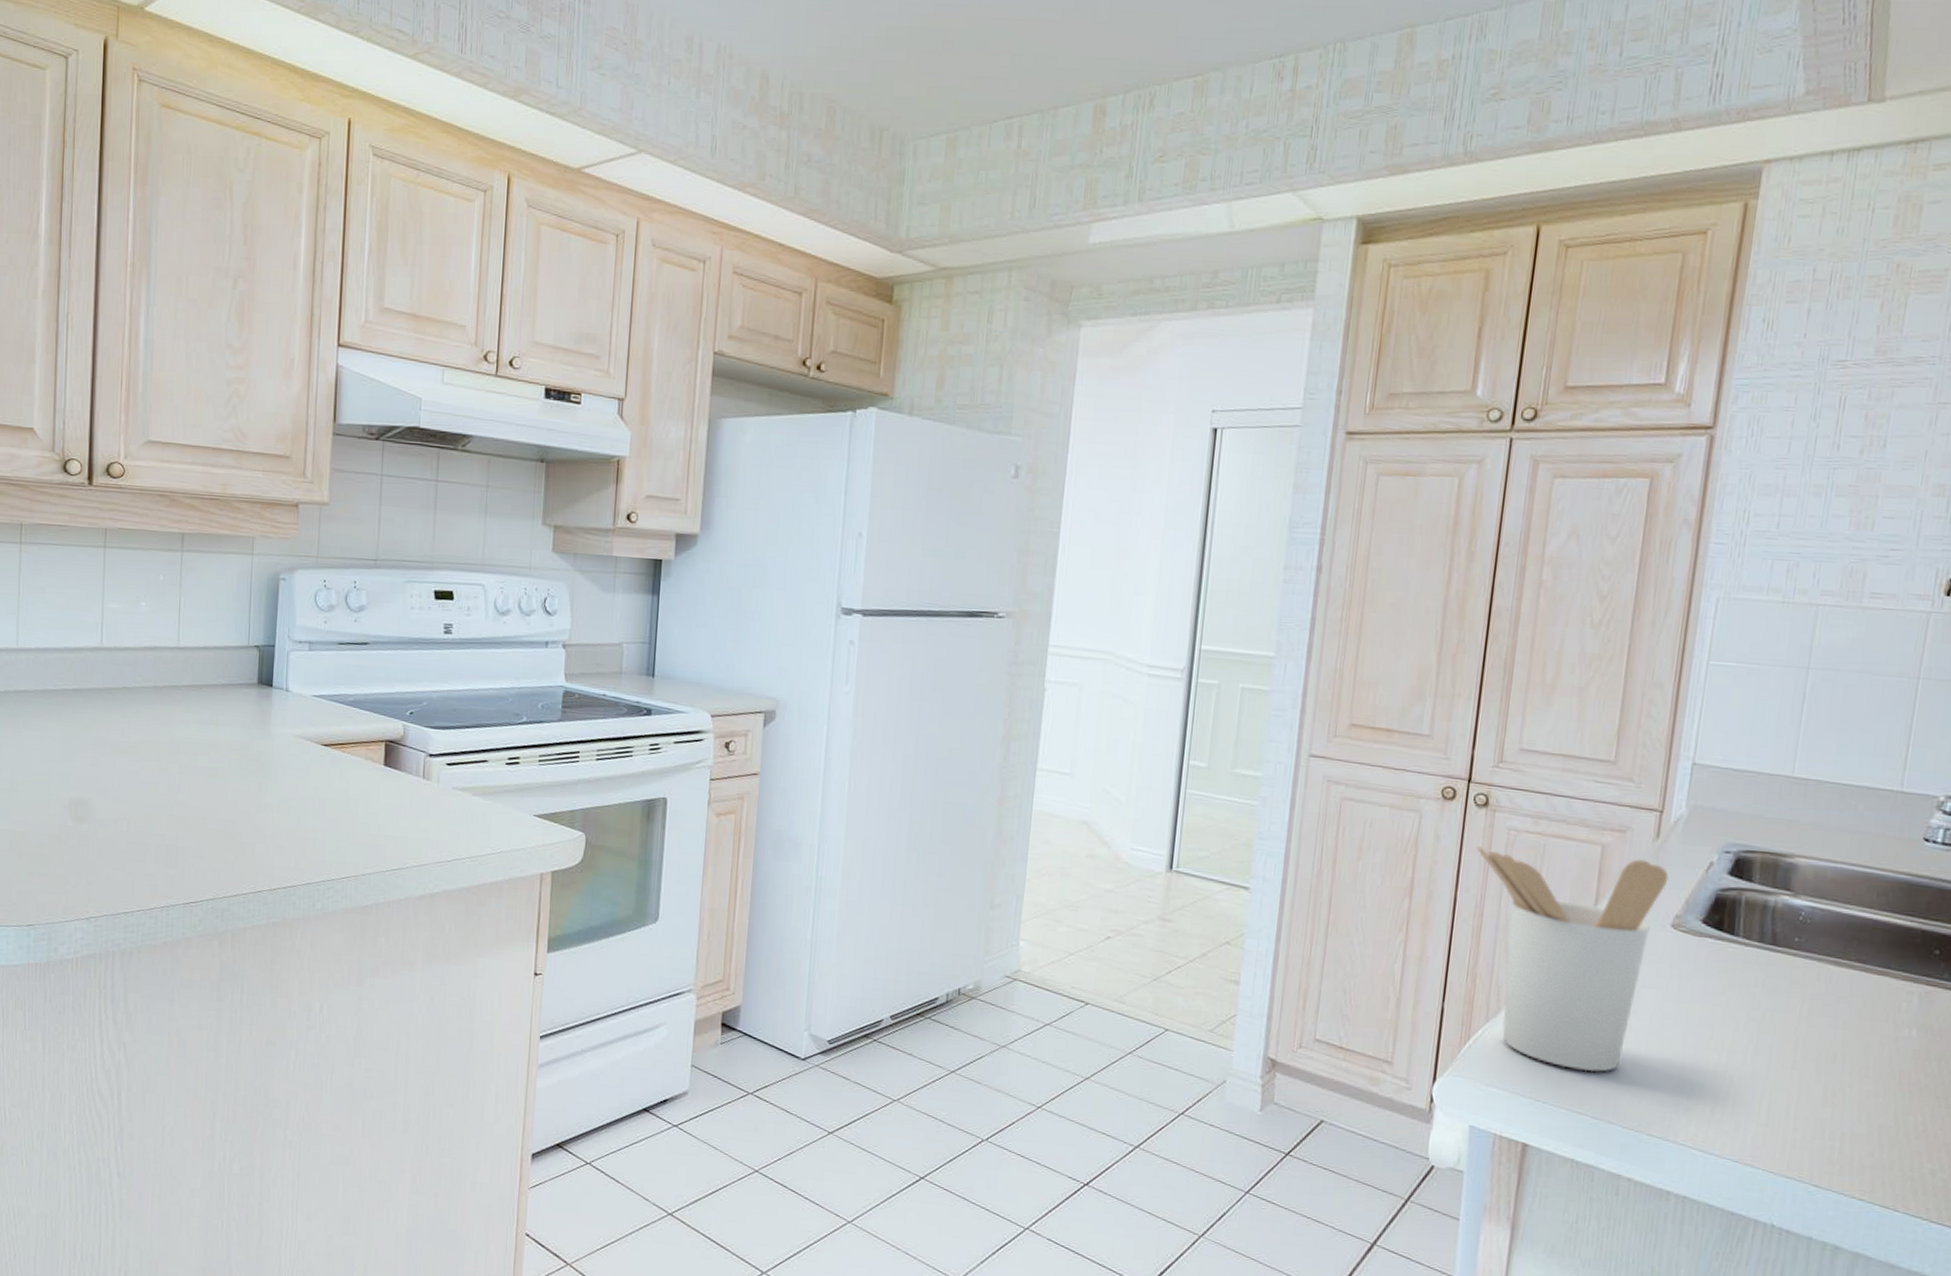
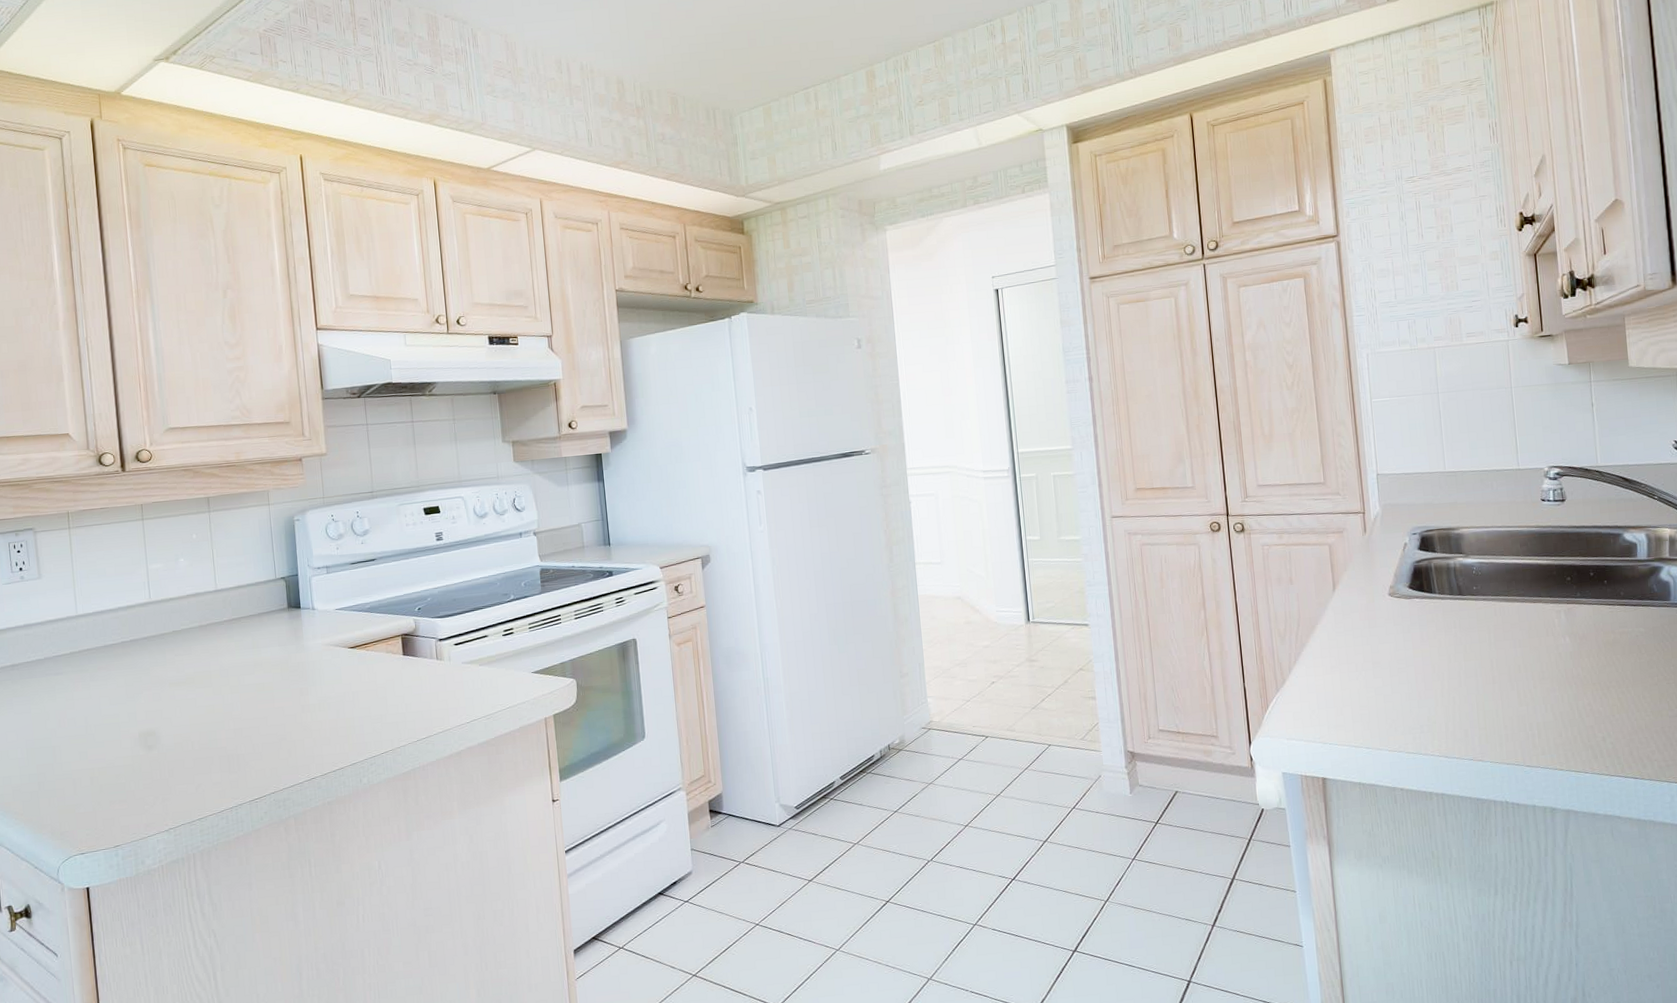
utensil holder: present [1476,846,1669,1072] -> none [1243,550,1379,715]

